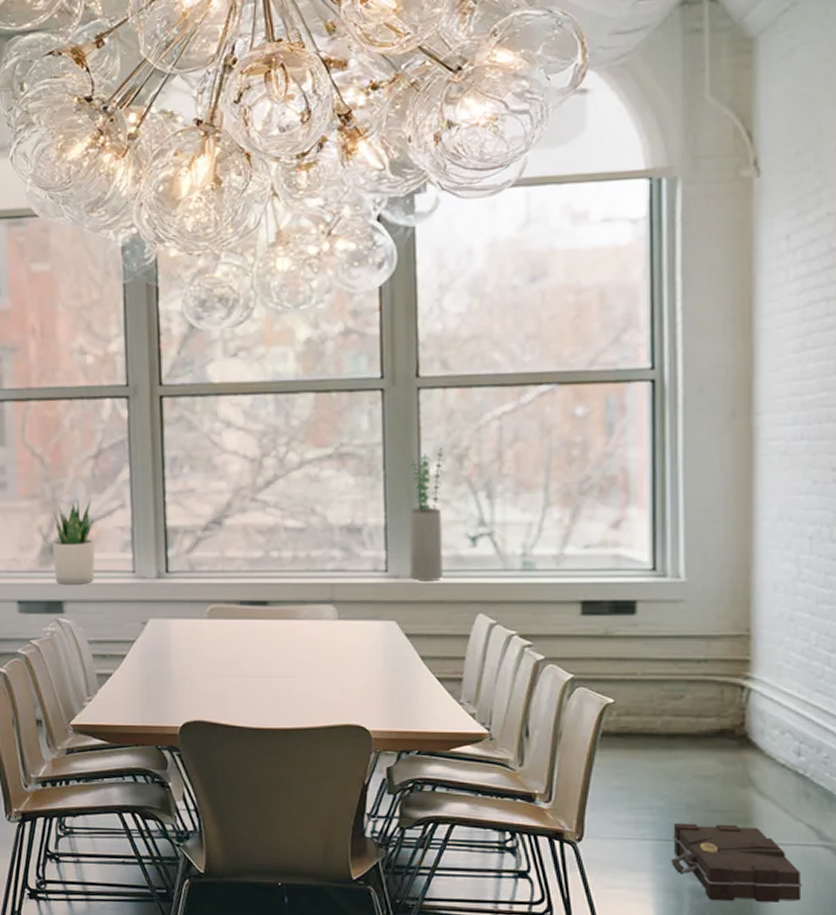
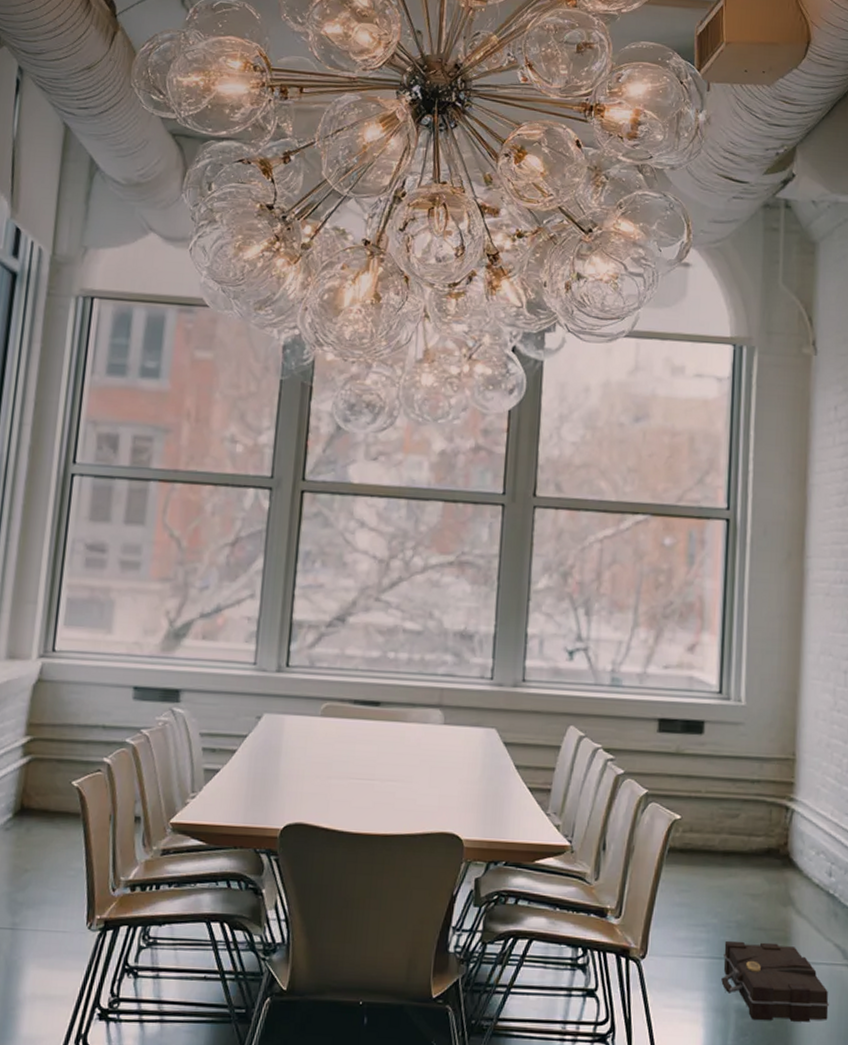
planter: present [52,500,95,584] -> none [175,586,223,673]
vase: present [408,448,444,581] -> none [512,564,551,692]

